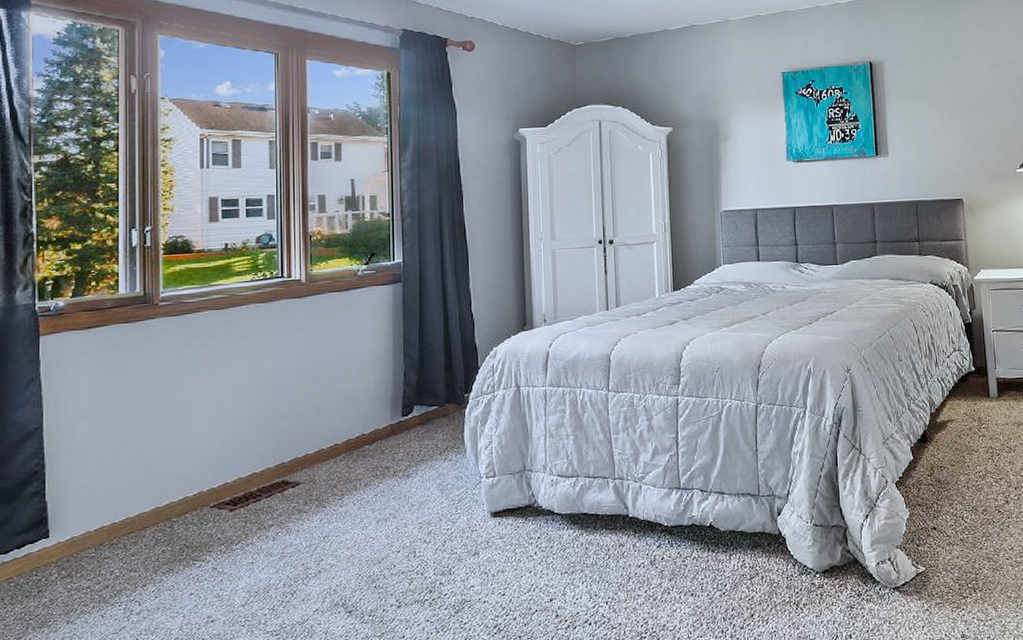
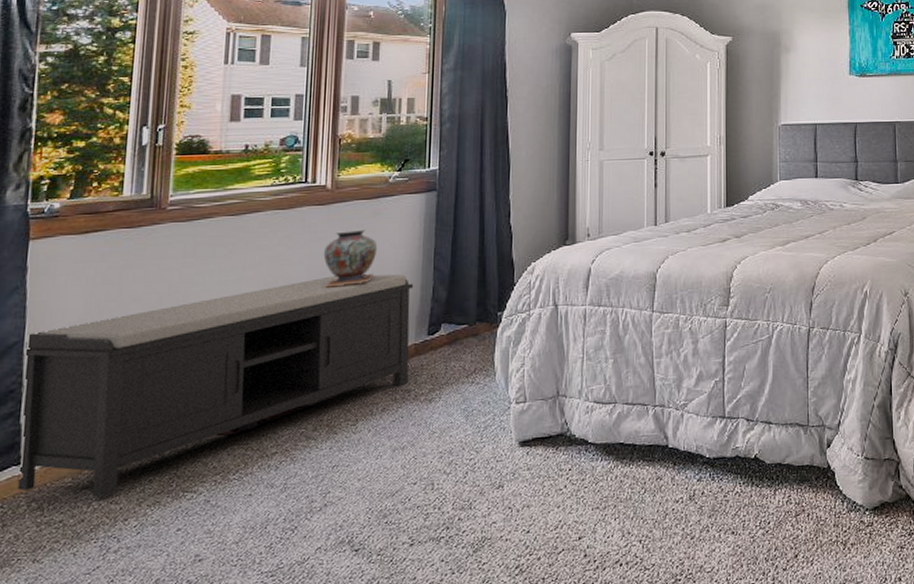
bench: none [43,360,387,567] -> present [17,274,414,498]
decorative vase: none [302,319,351,374] -> present [323,229,378,288]

